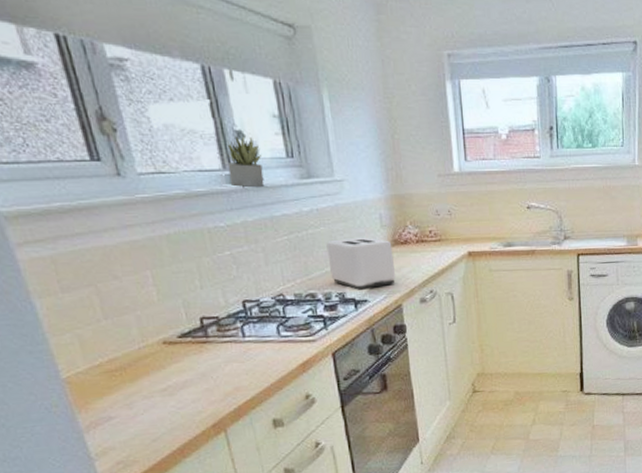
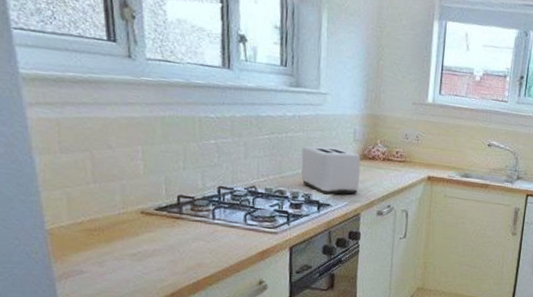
succulent plant: present [226,136,265,188] -> none [226,39,258,89]

